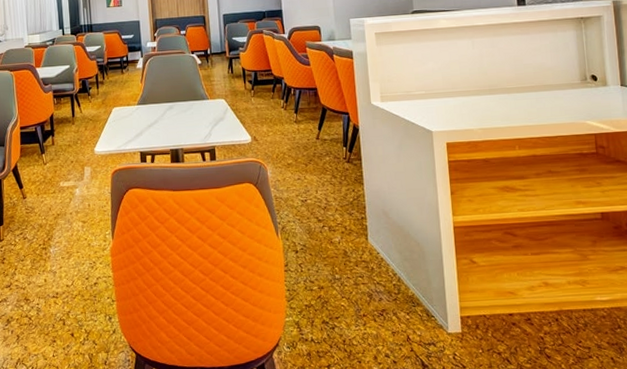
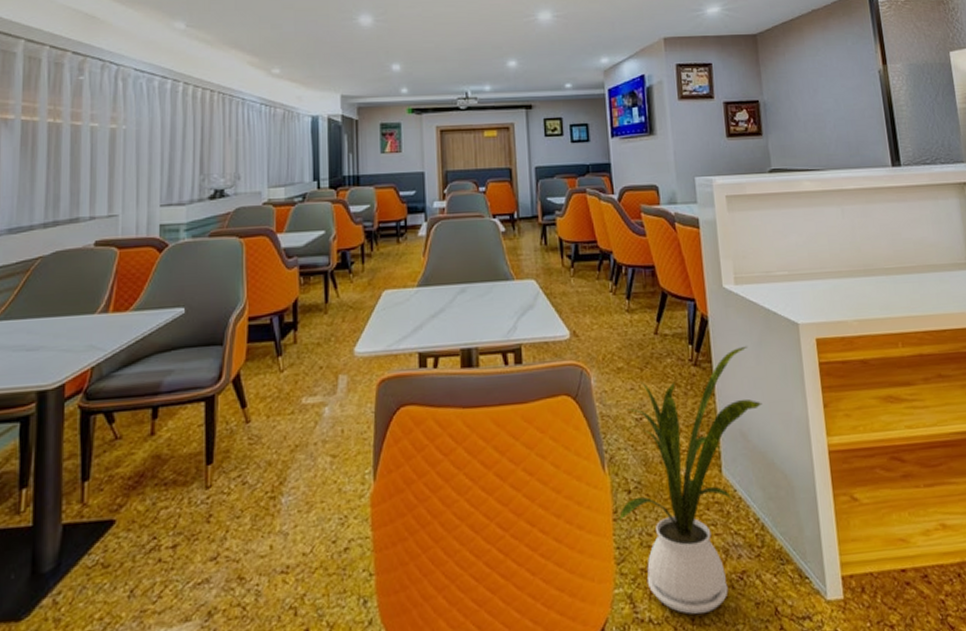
house plant: none [288,148,401,337] -> present [618,345,763,614]

